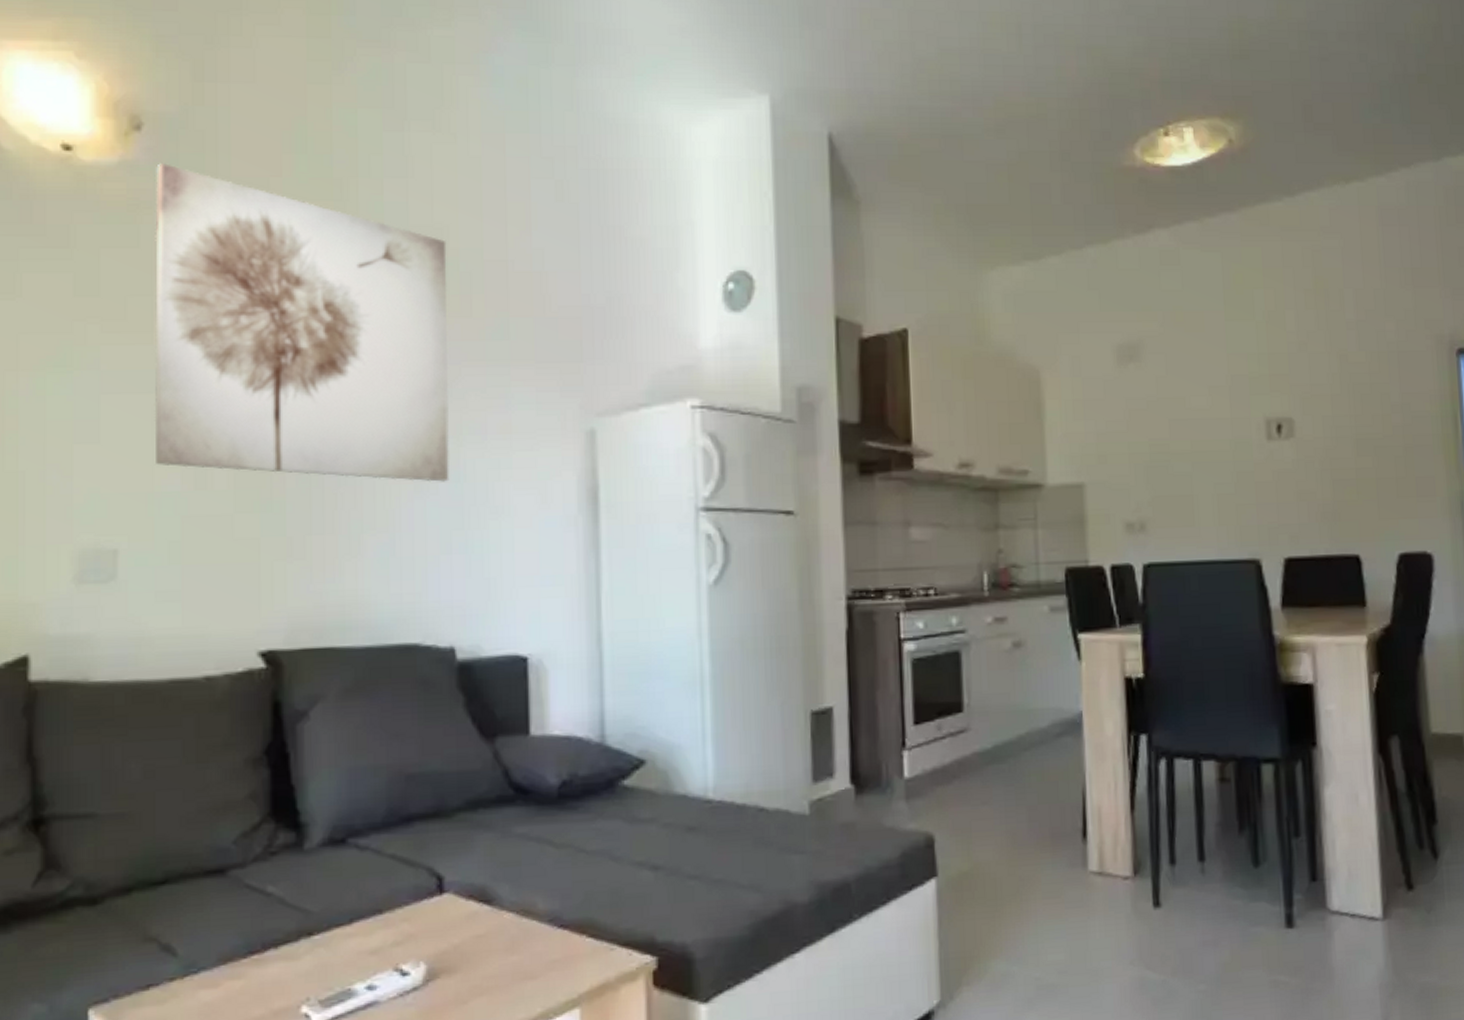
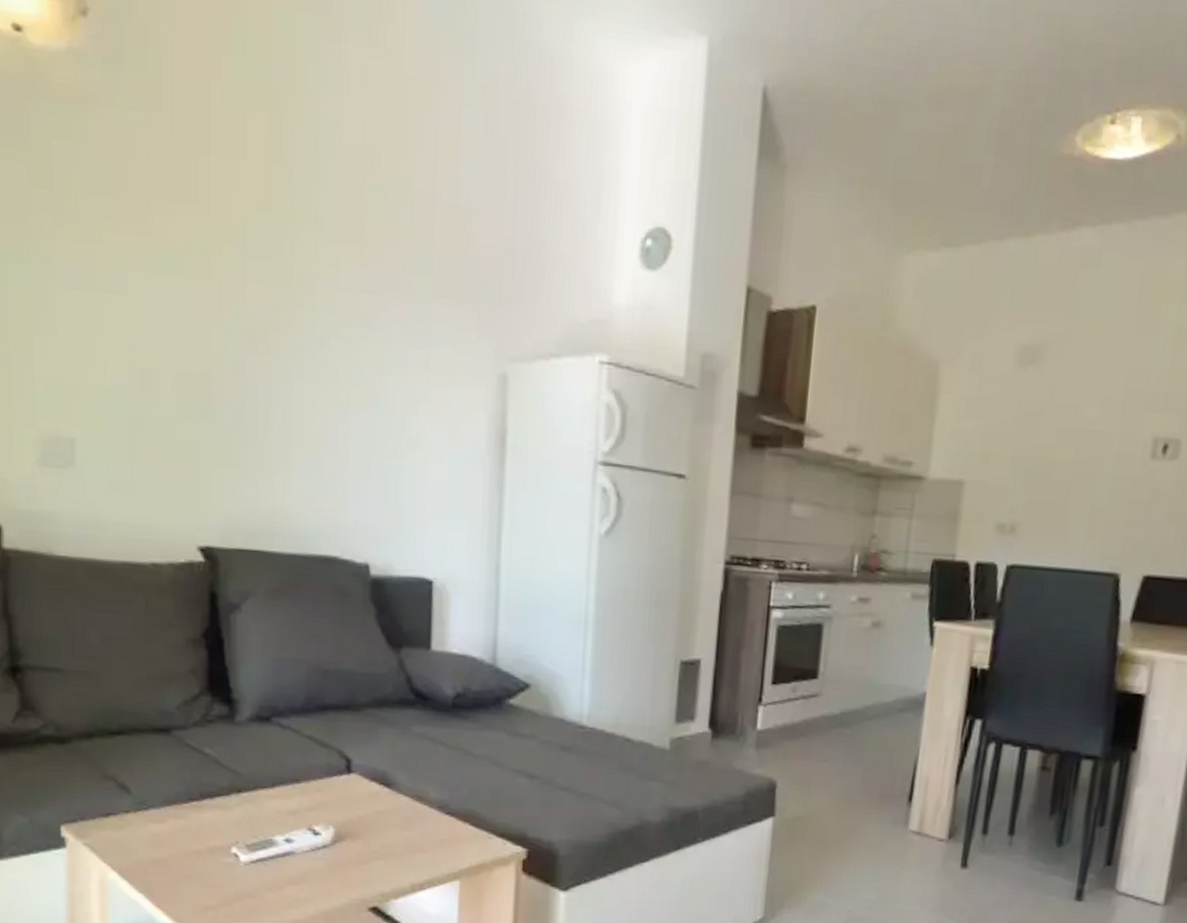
wall art: present [154,162,450,482] -> none [102,53,378,409]

